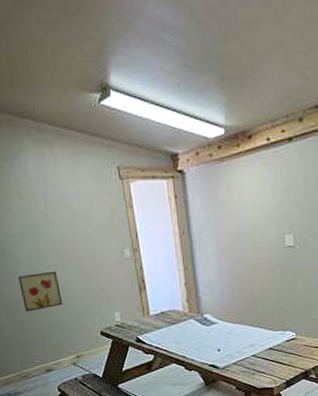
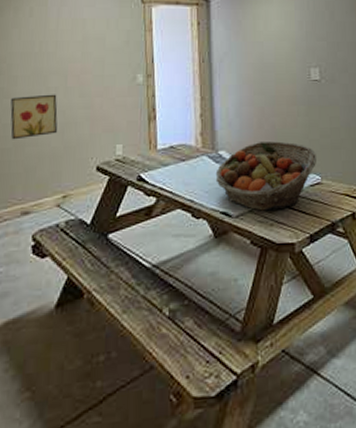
fruit basket: none [202,304,291,363] -> present [215,141,316,211]

